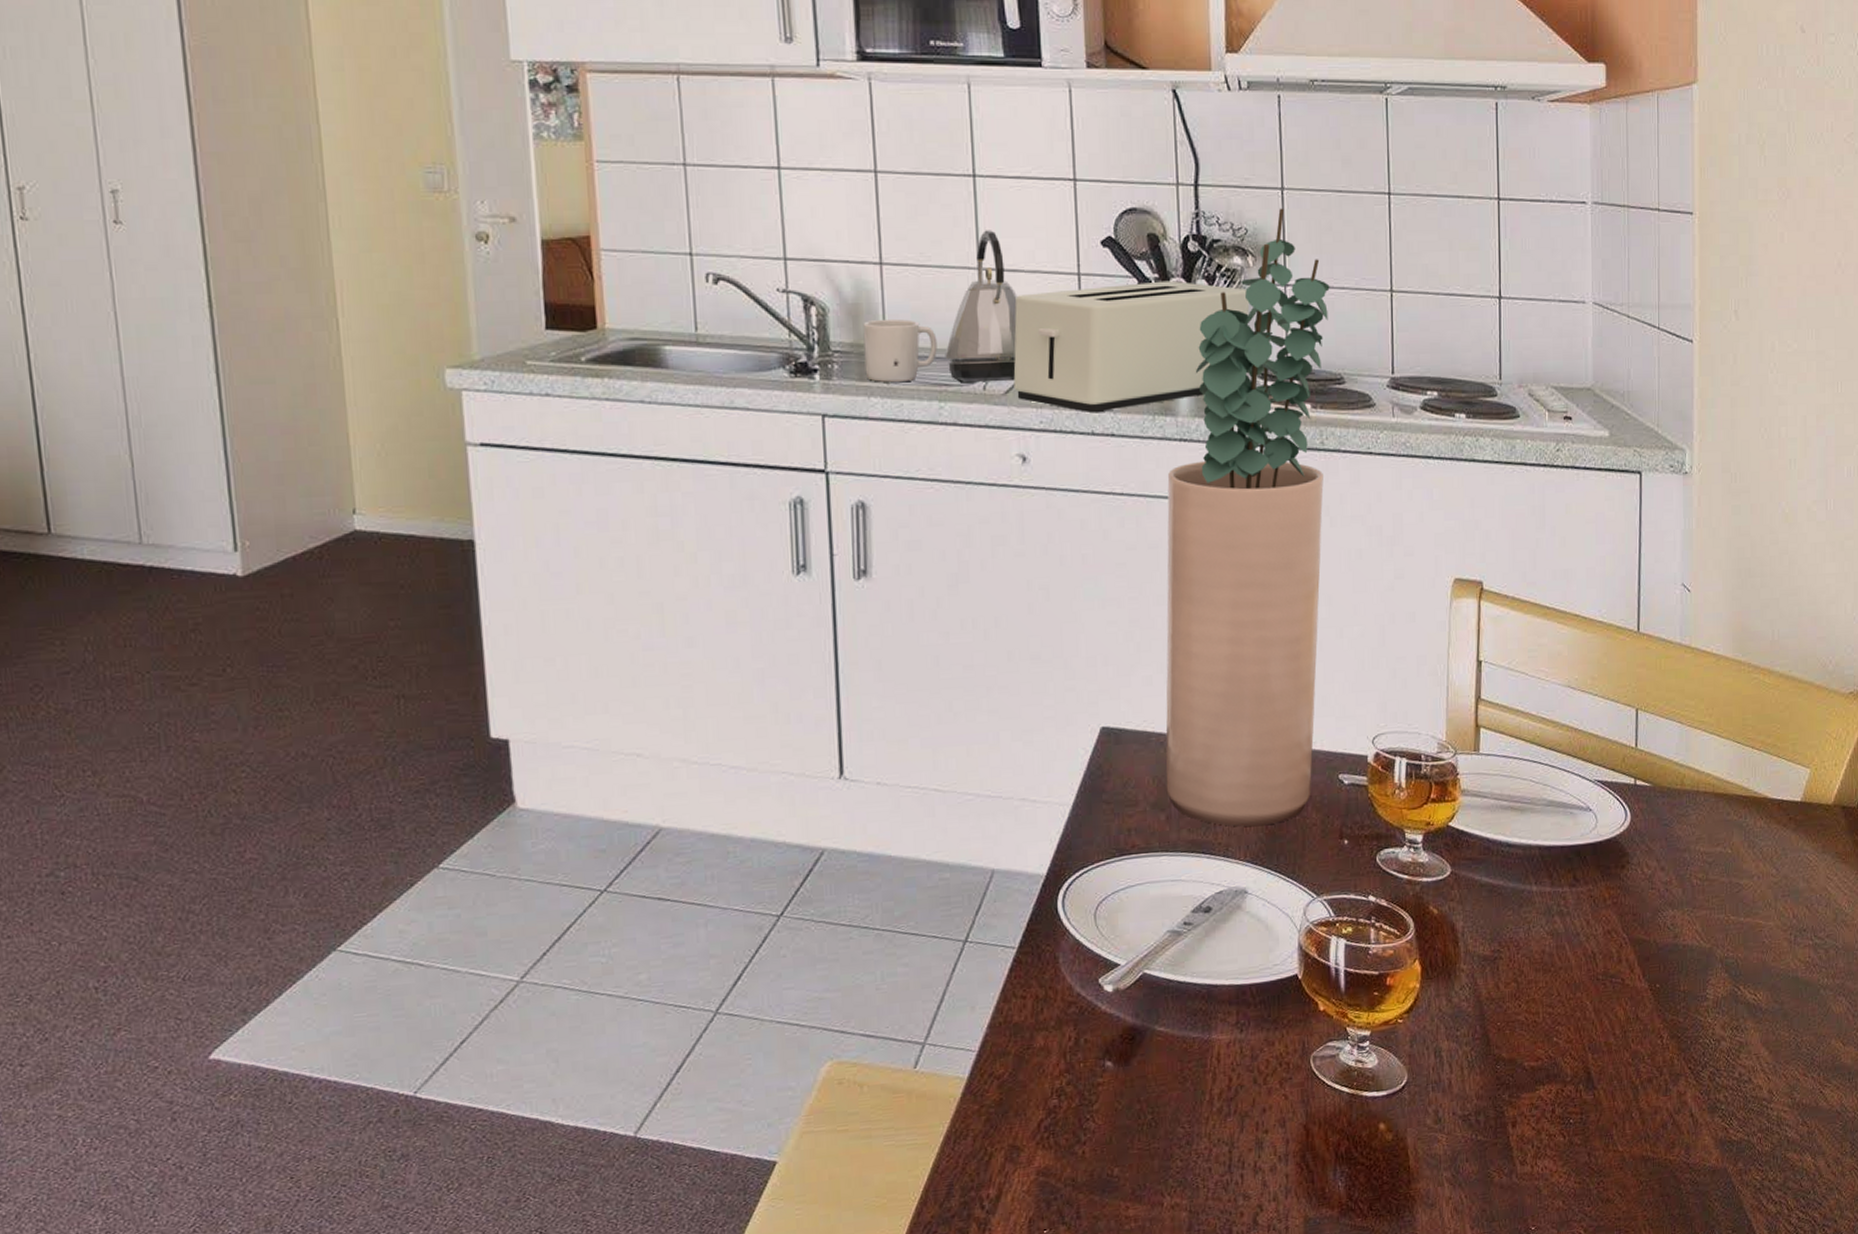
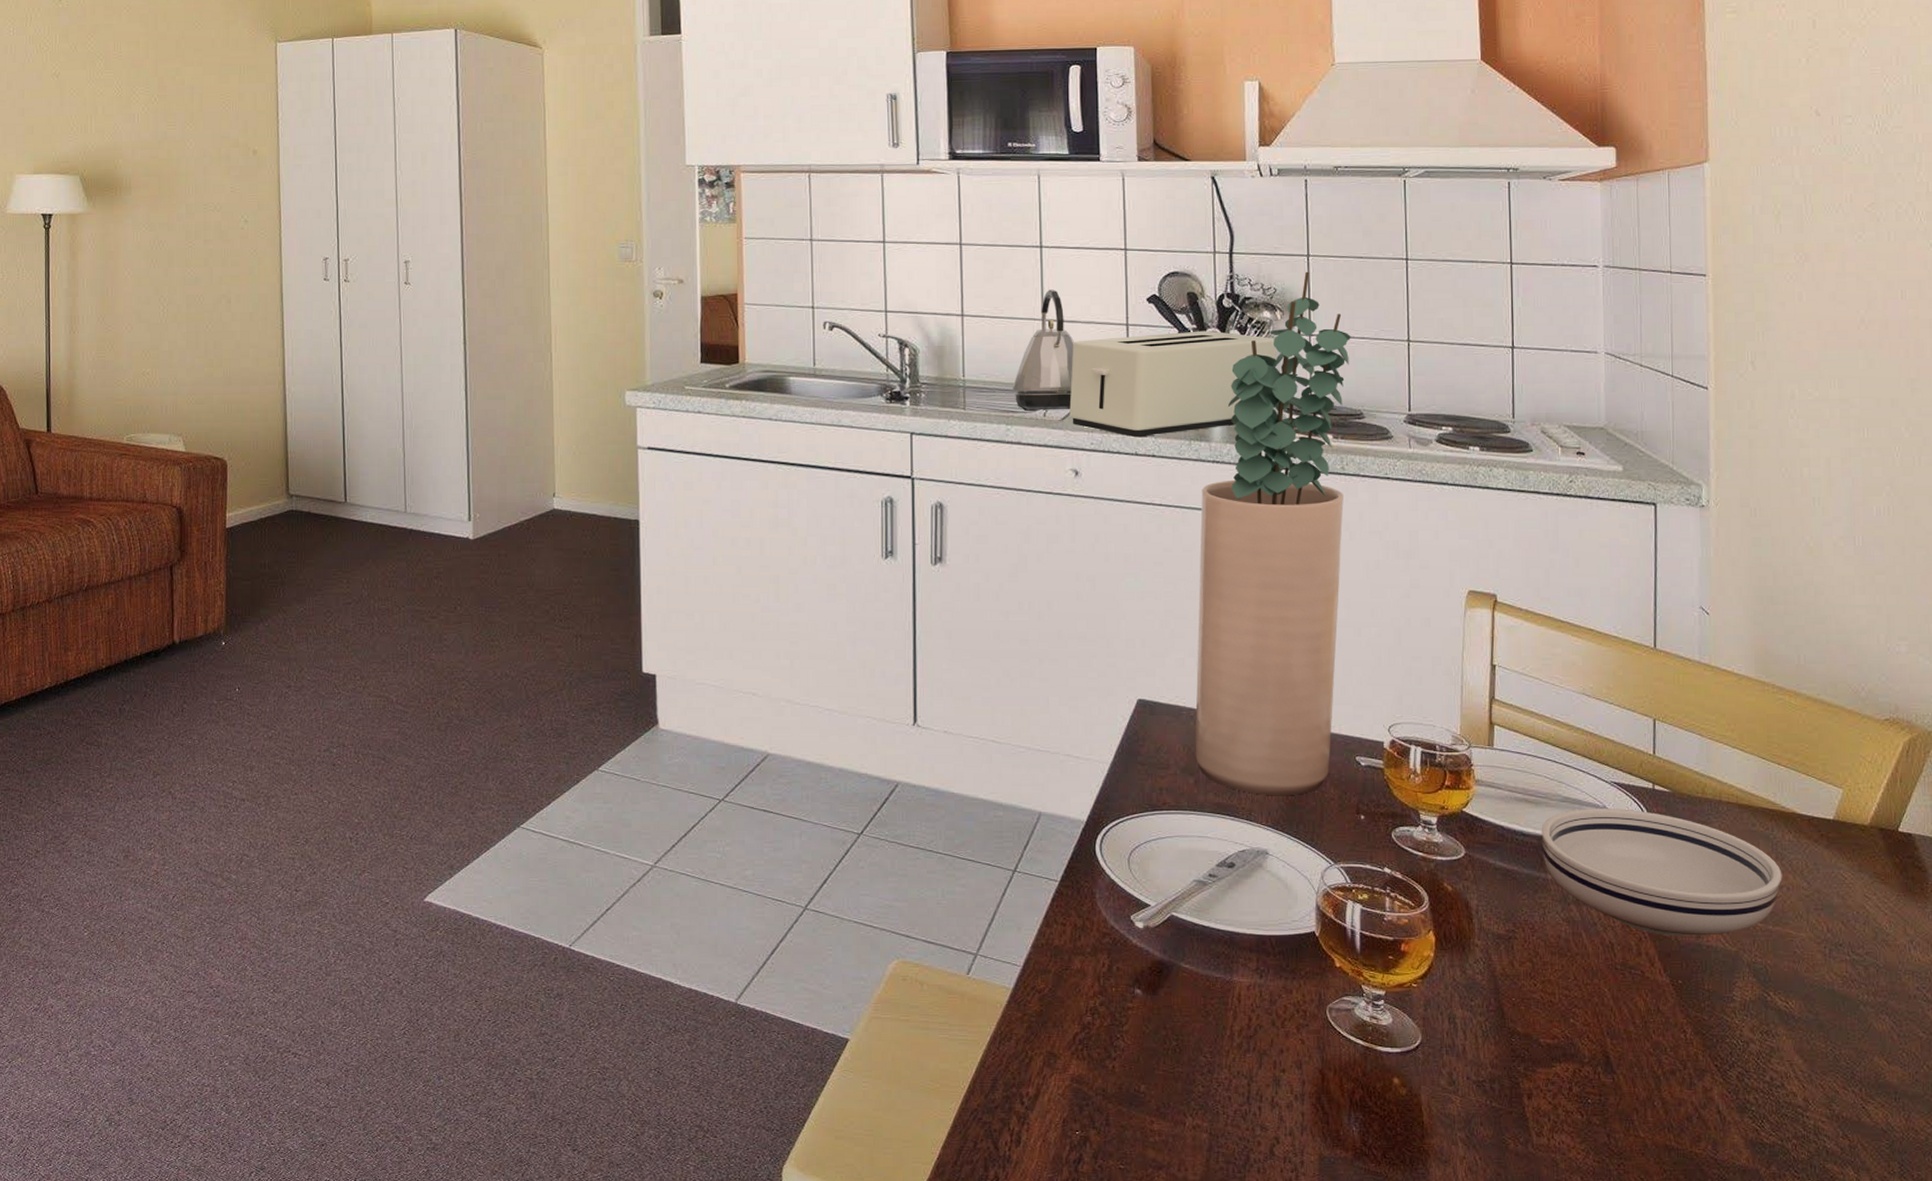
mug: present [863,318,937,383] -> none [946,358,1006,409]
bowl: none [1526,808,1754,939] -> present [1541,809,1782,936]

